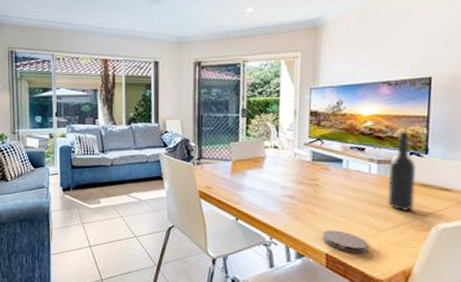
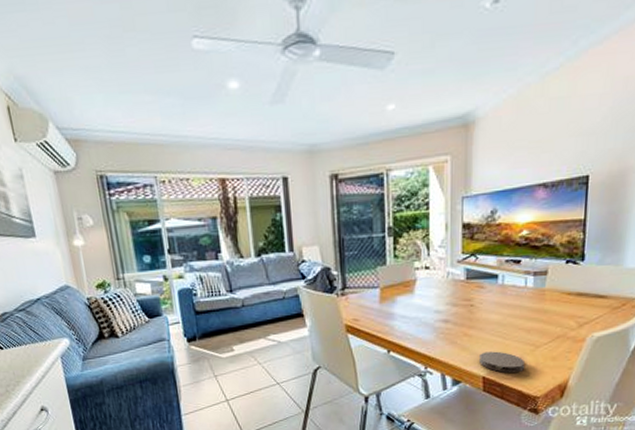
bottle: present [387,131,417,212] -> none [543,237,573,325]

